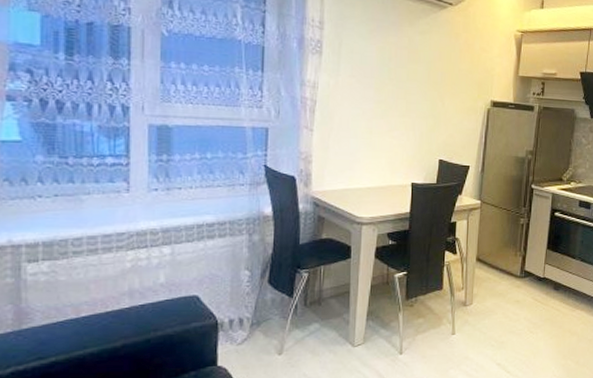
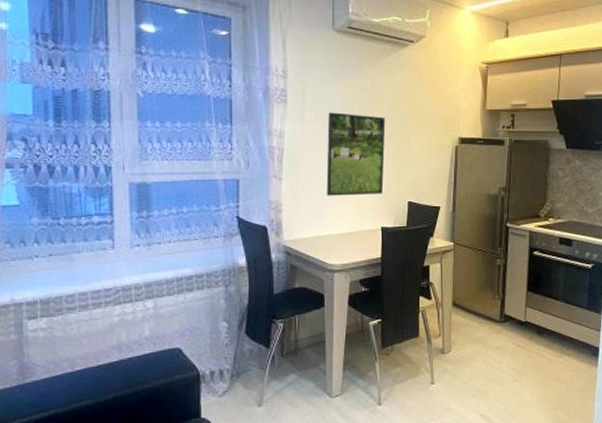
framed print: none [358,67,421,151] -> present [326,112,386,196]

